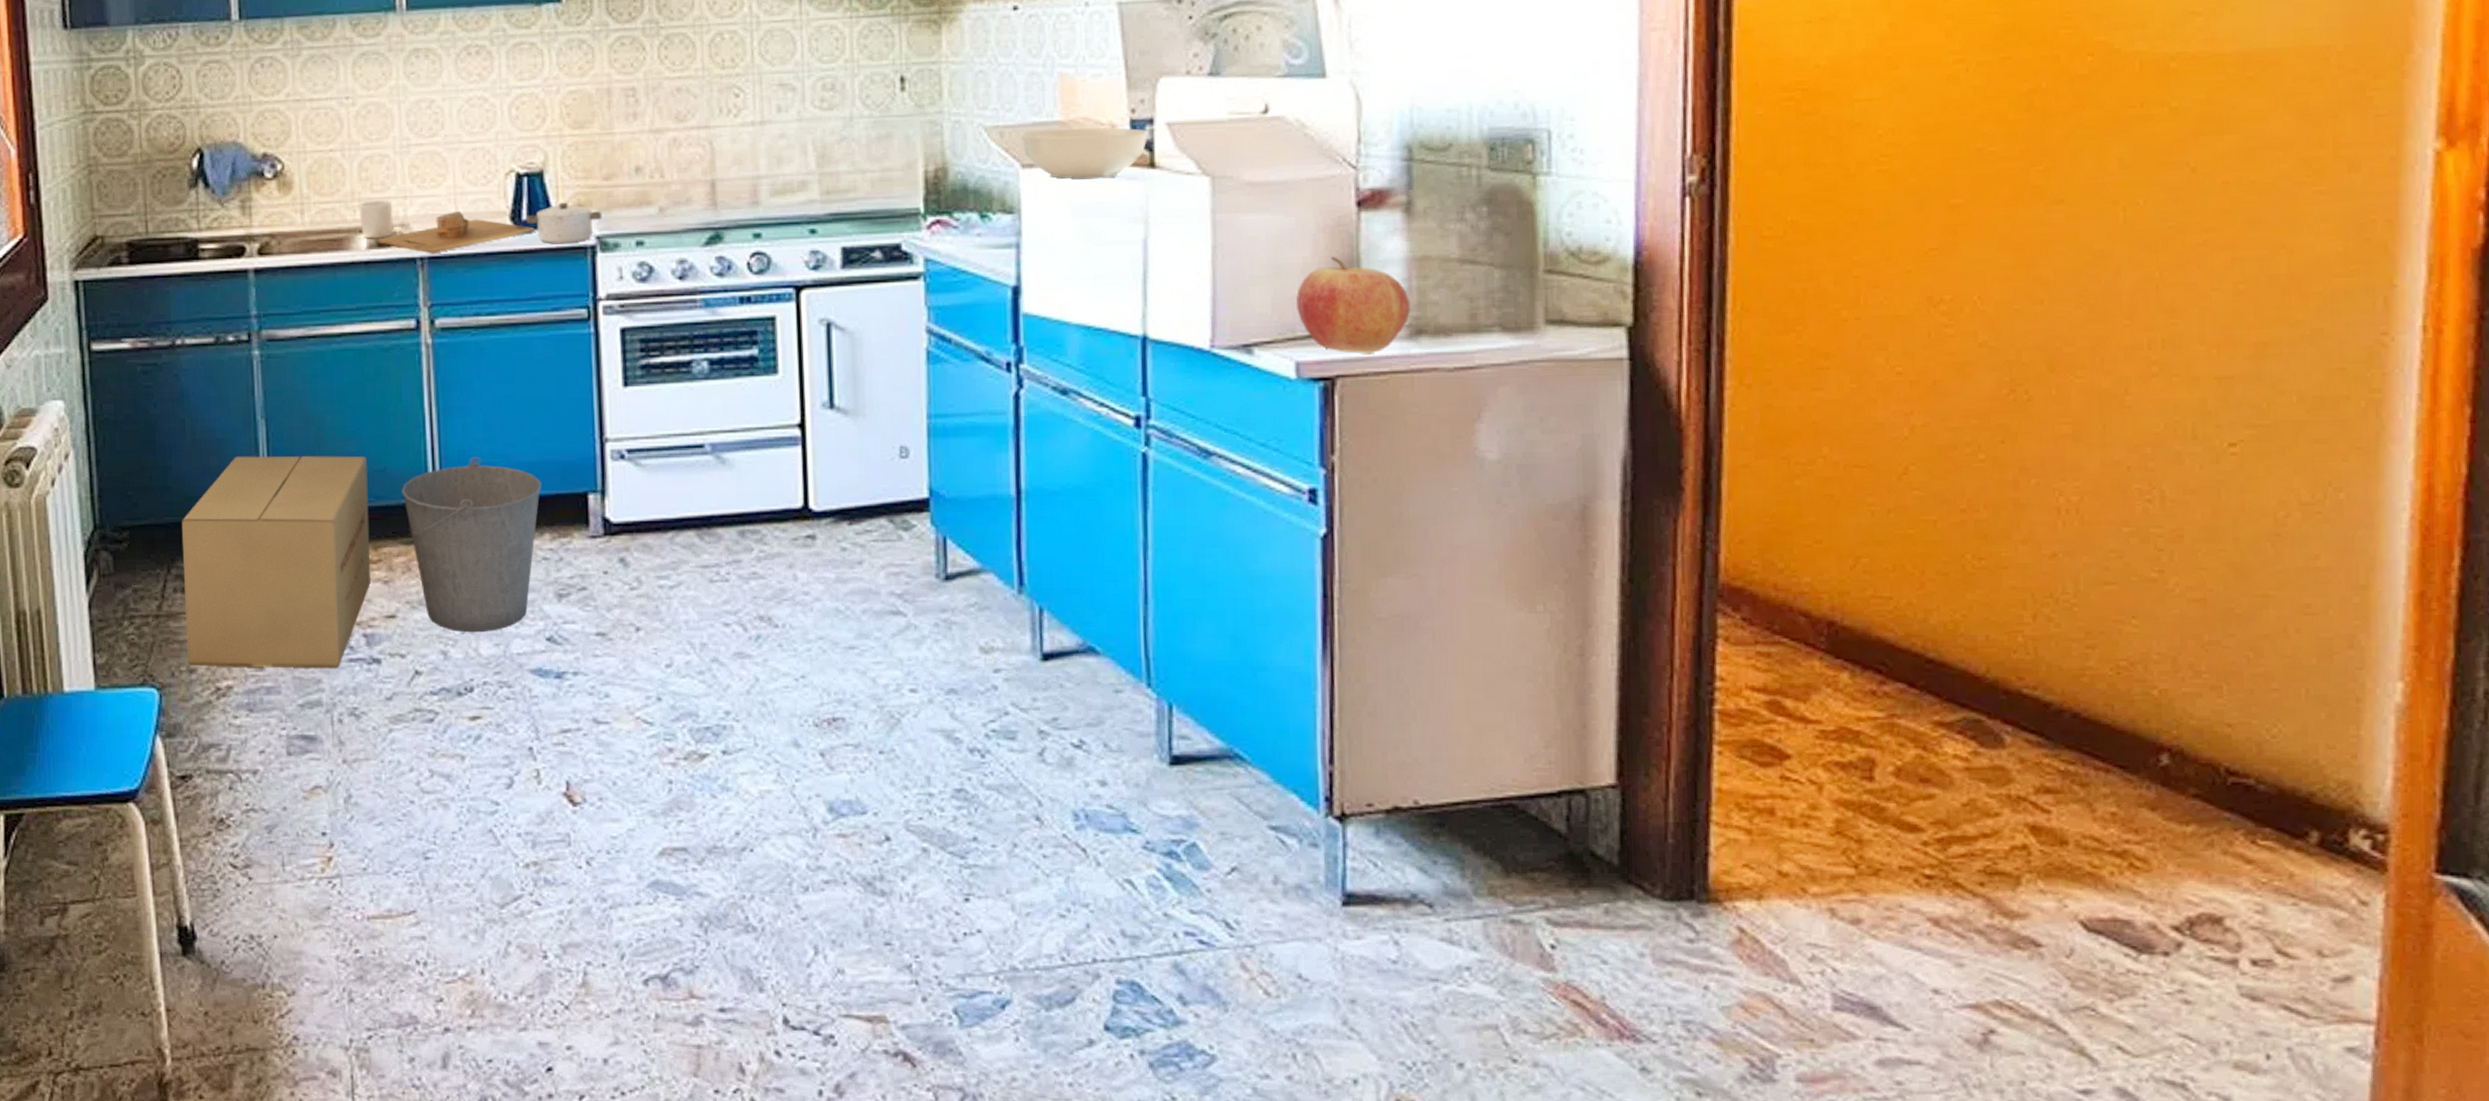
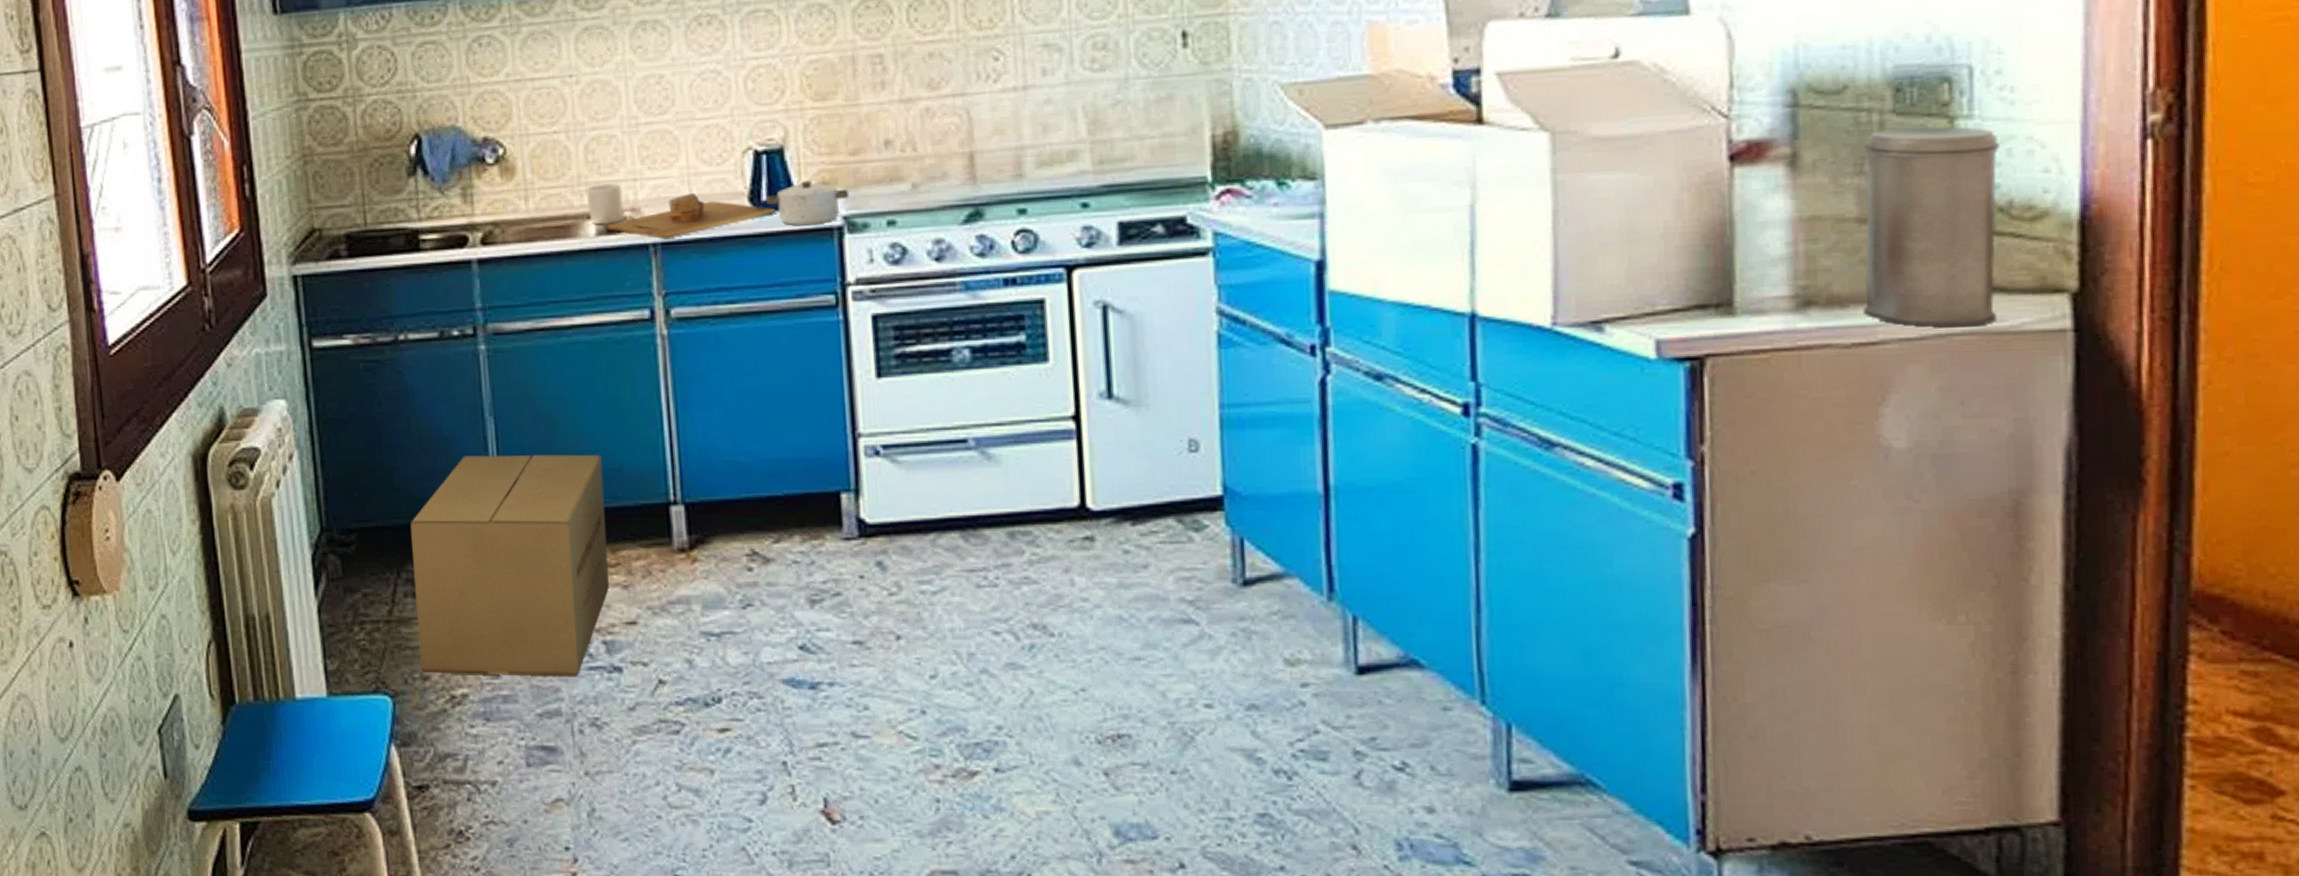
bucket: present [401,457,542,632] -> none [638,455,790,639]
bowl: present [1020,128,1149,179] -> none [1322,80,1476,139]
fruit: present [1296,256,1410,354] -> none [1656,218,1796,329]
canister: none [1464,181,1572,355] -> present [1863,126,2000,328]

